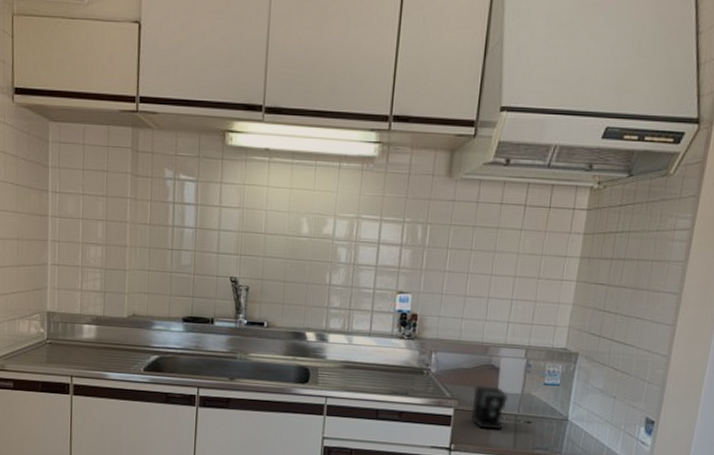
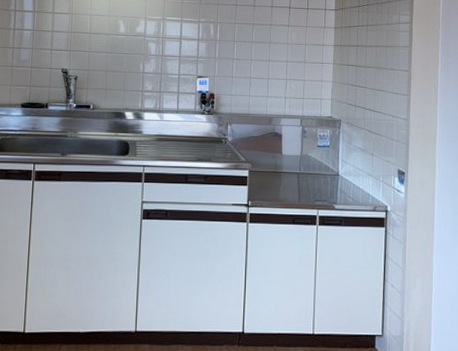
coffee maker: present [470,385,532,430] -> none [263,150,311,187]

